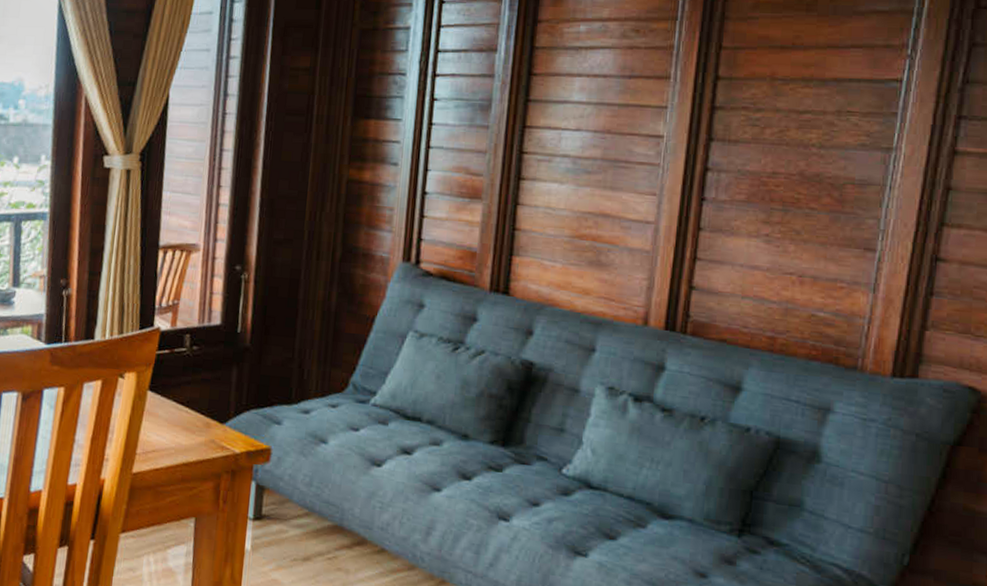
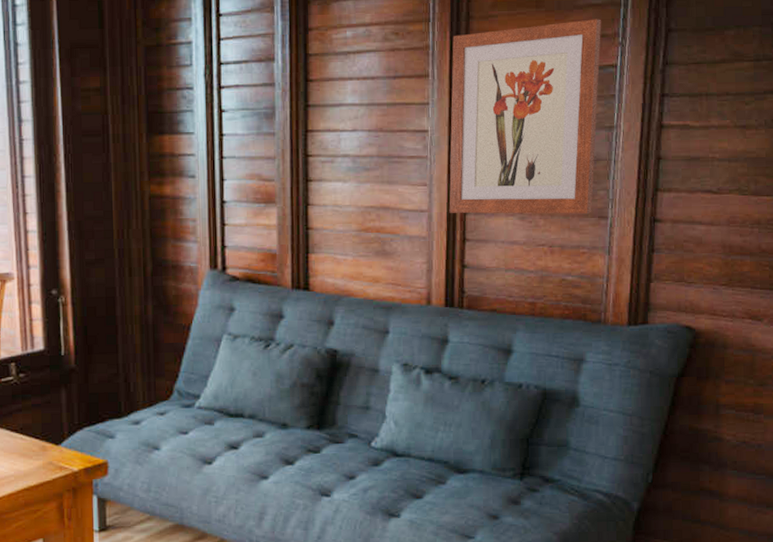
wall art: none [679,27,888,244] -> present [449,19,602,214]

